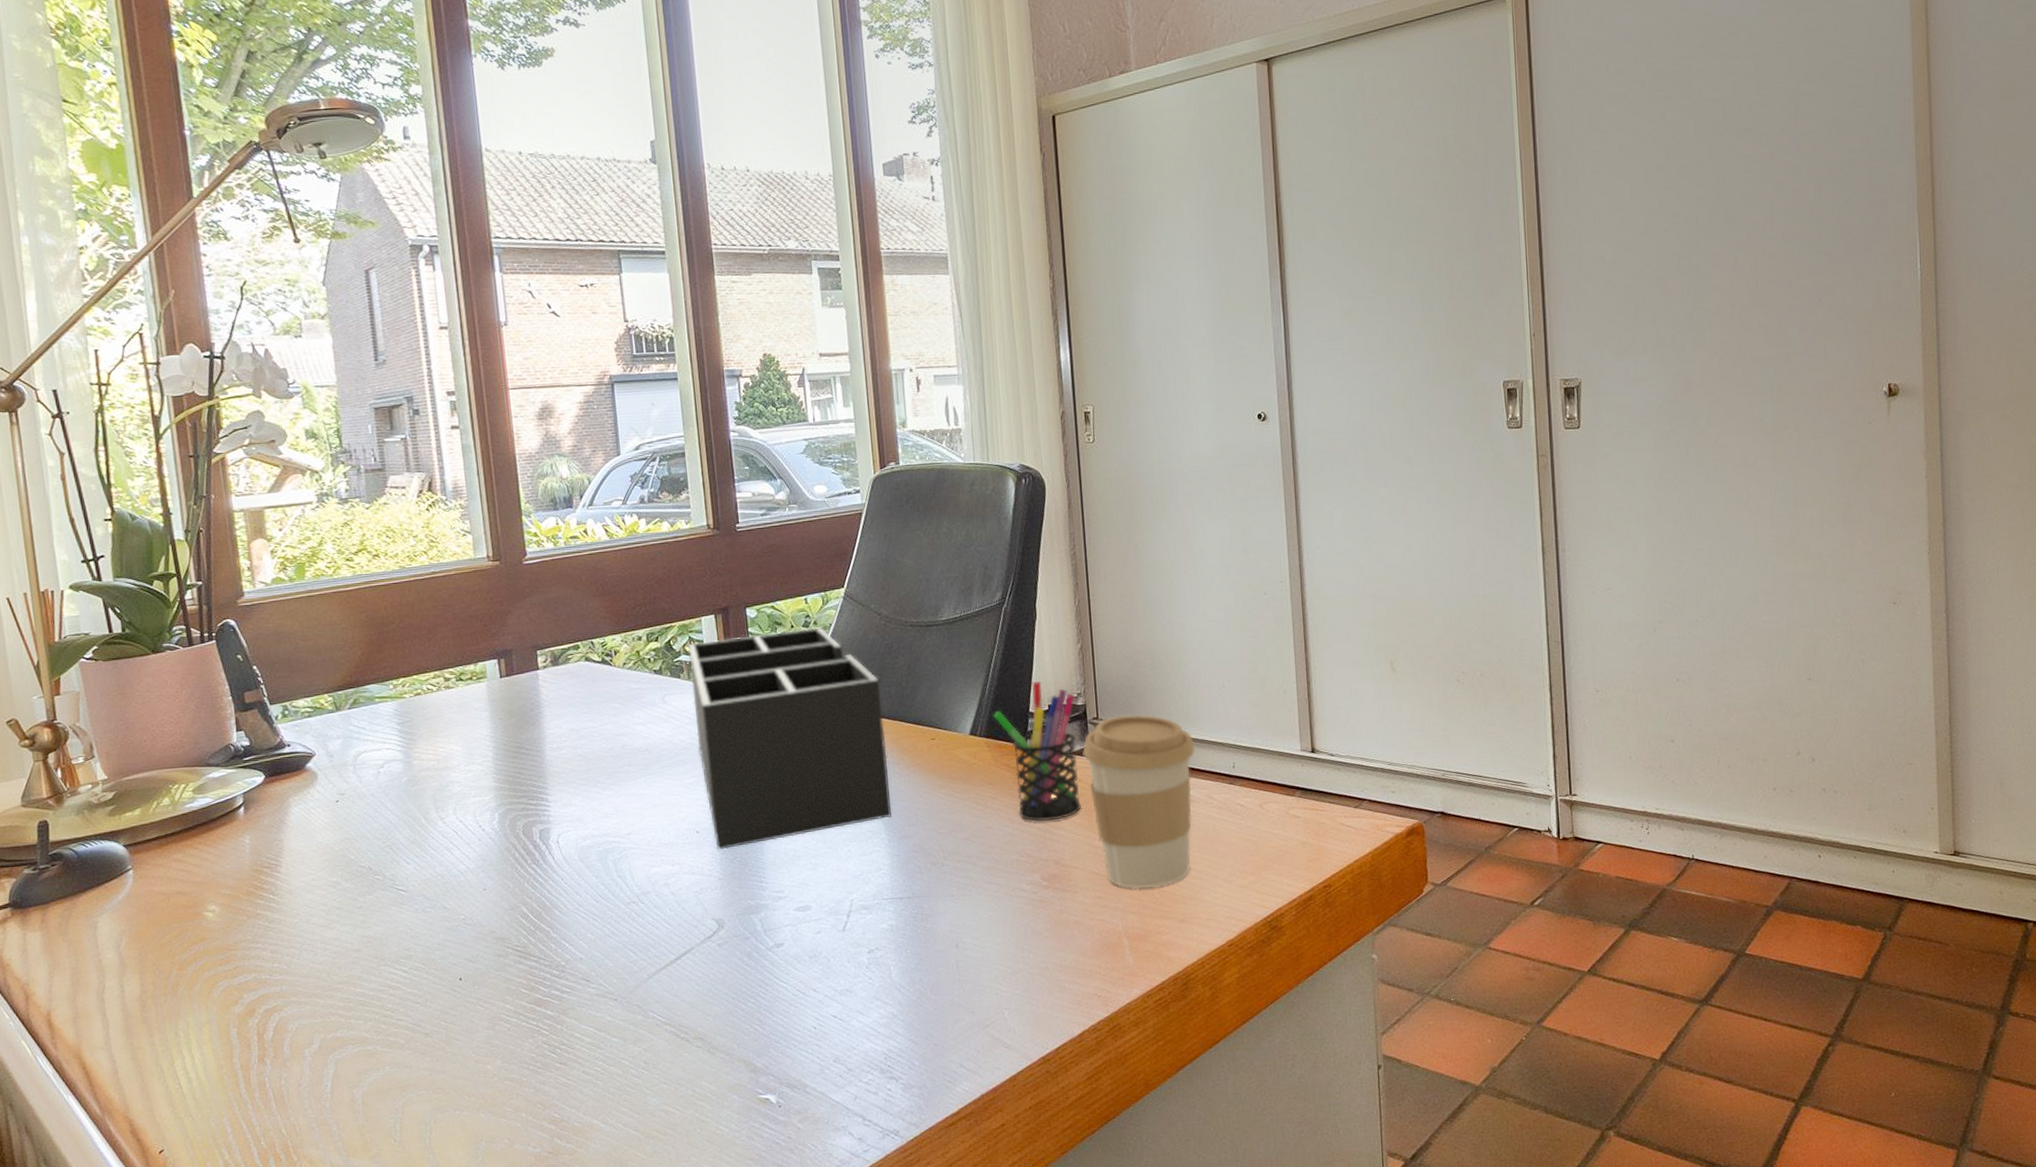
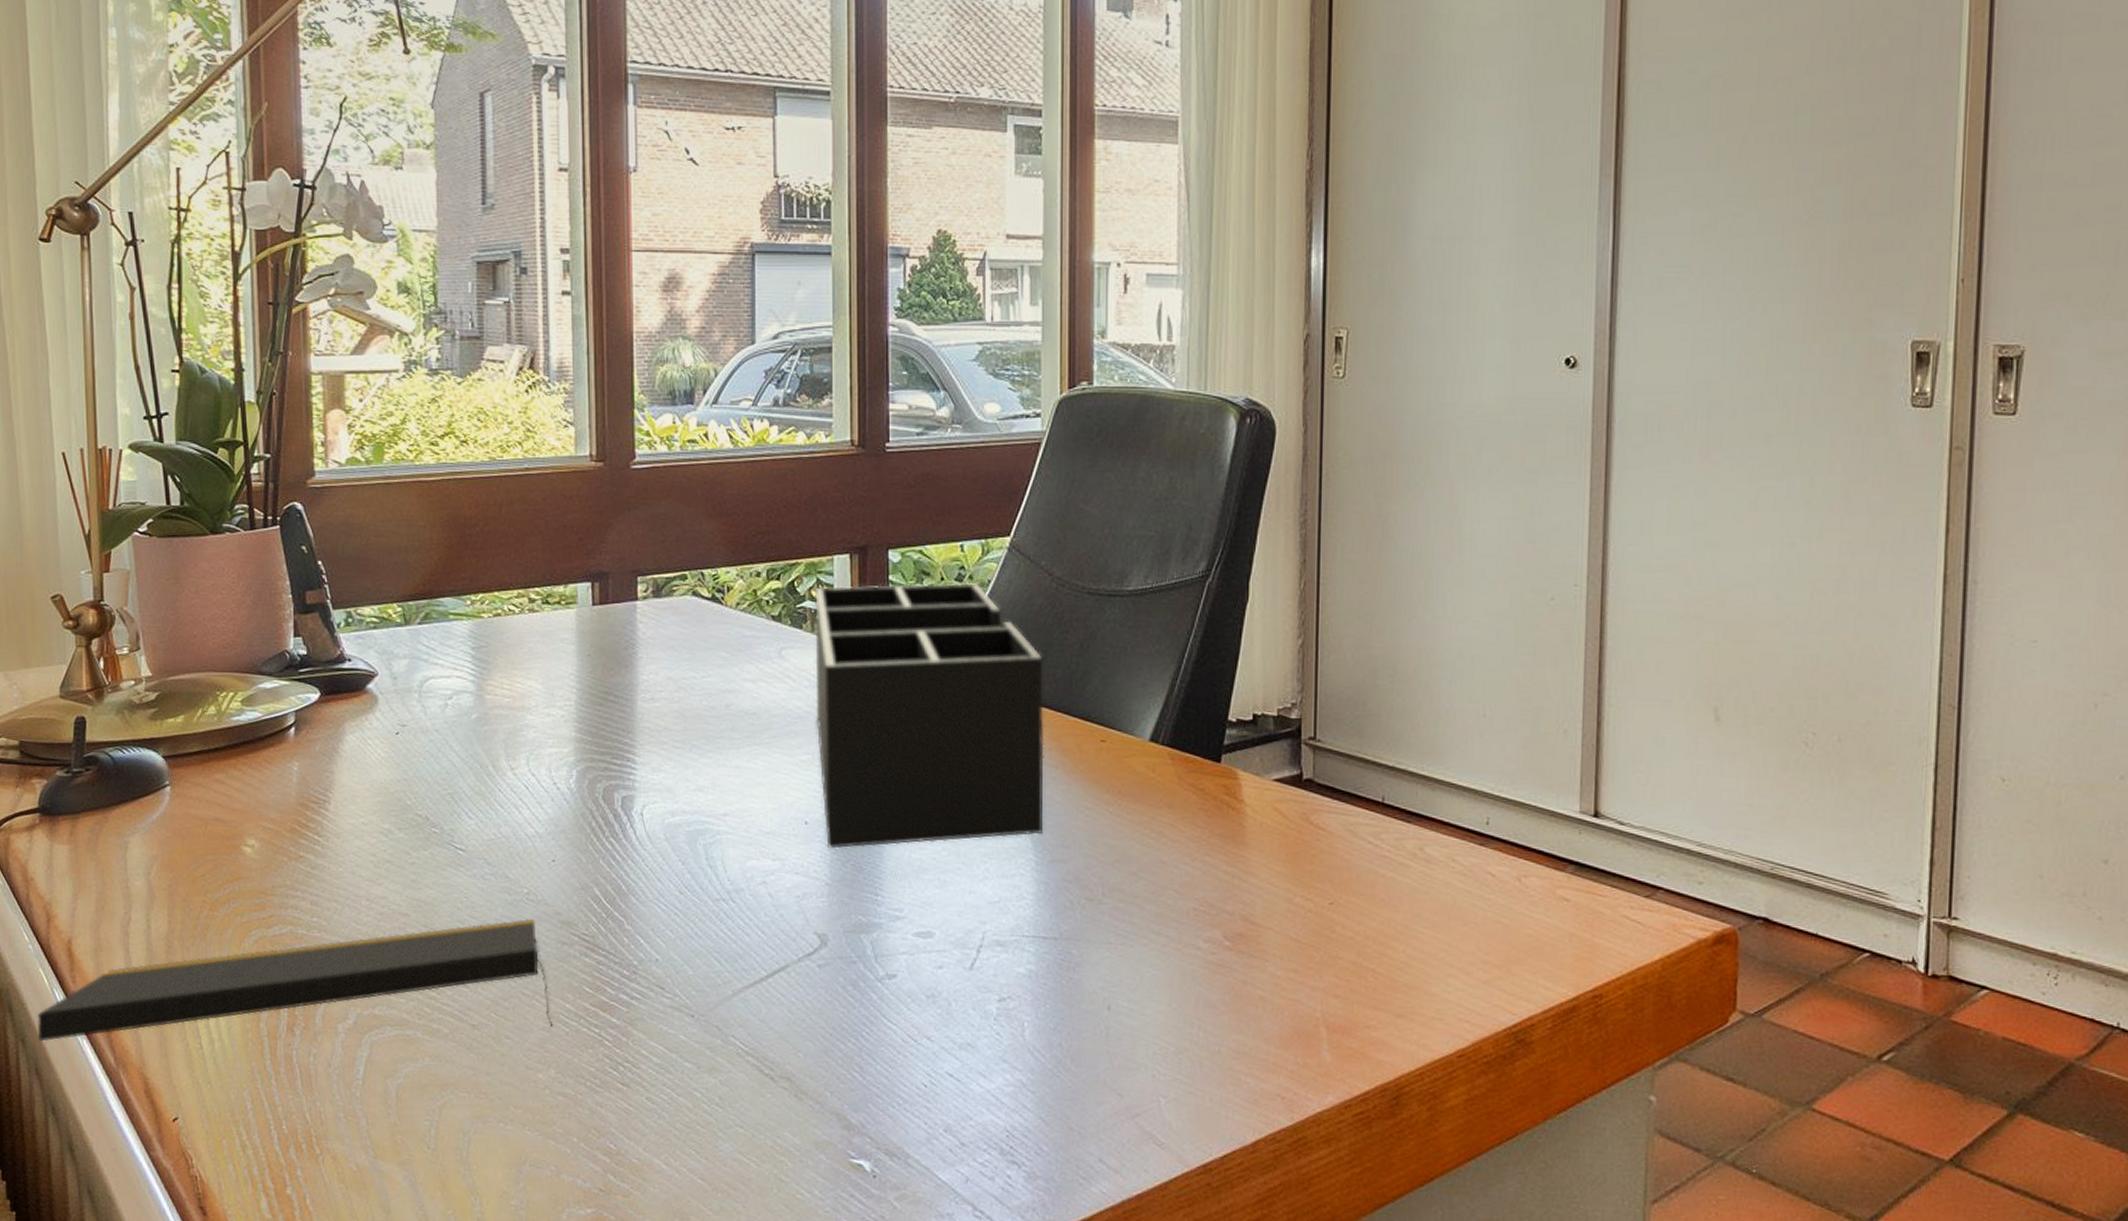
notepad: none [23,940,496,1104] -> present [37,919,553,1042]
pen holder: present [993,680,1081,822] -> none [1181,681,1288,864]
coffee cup: present [1083,714,1195,889] -> none [1291,738,1438,967]

